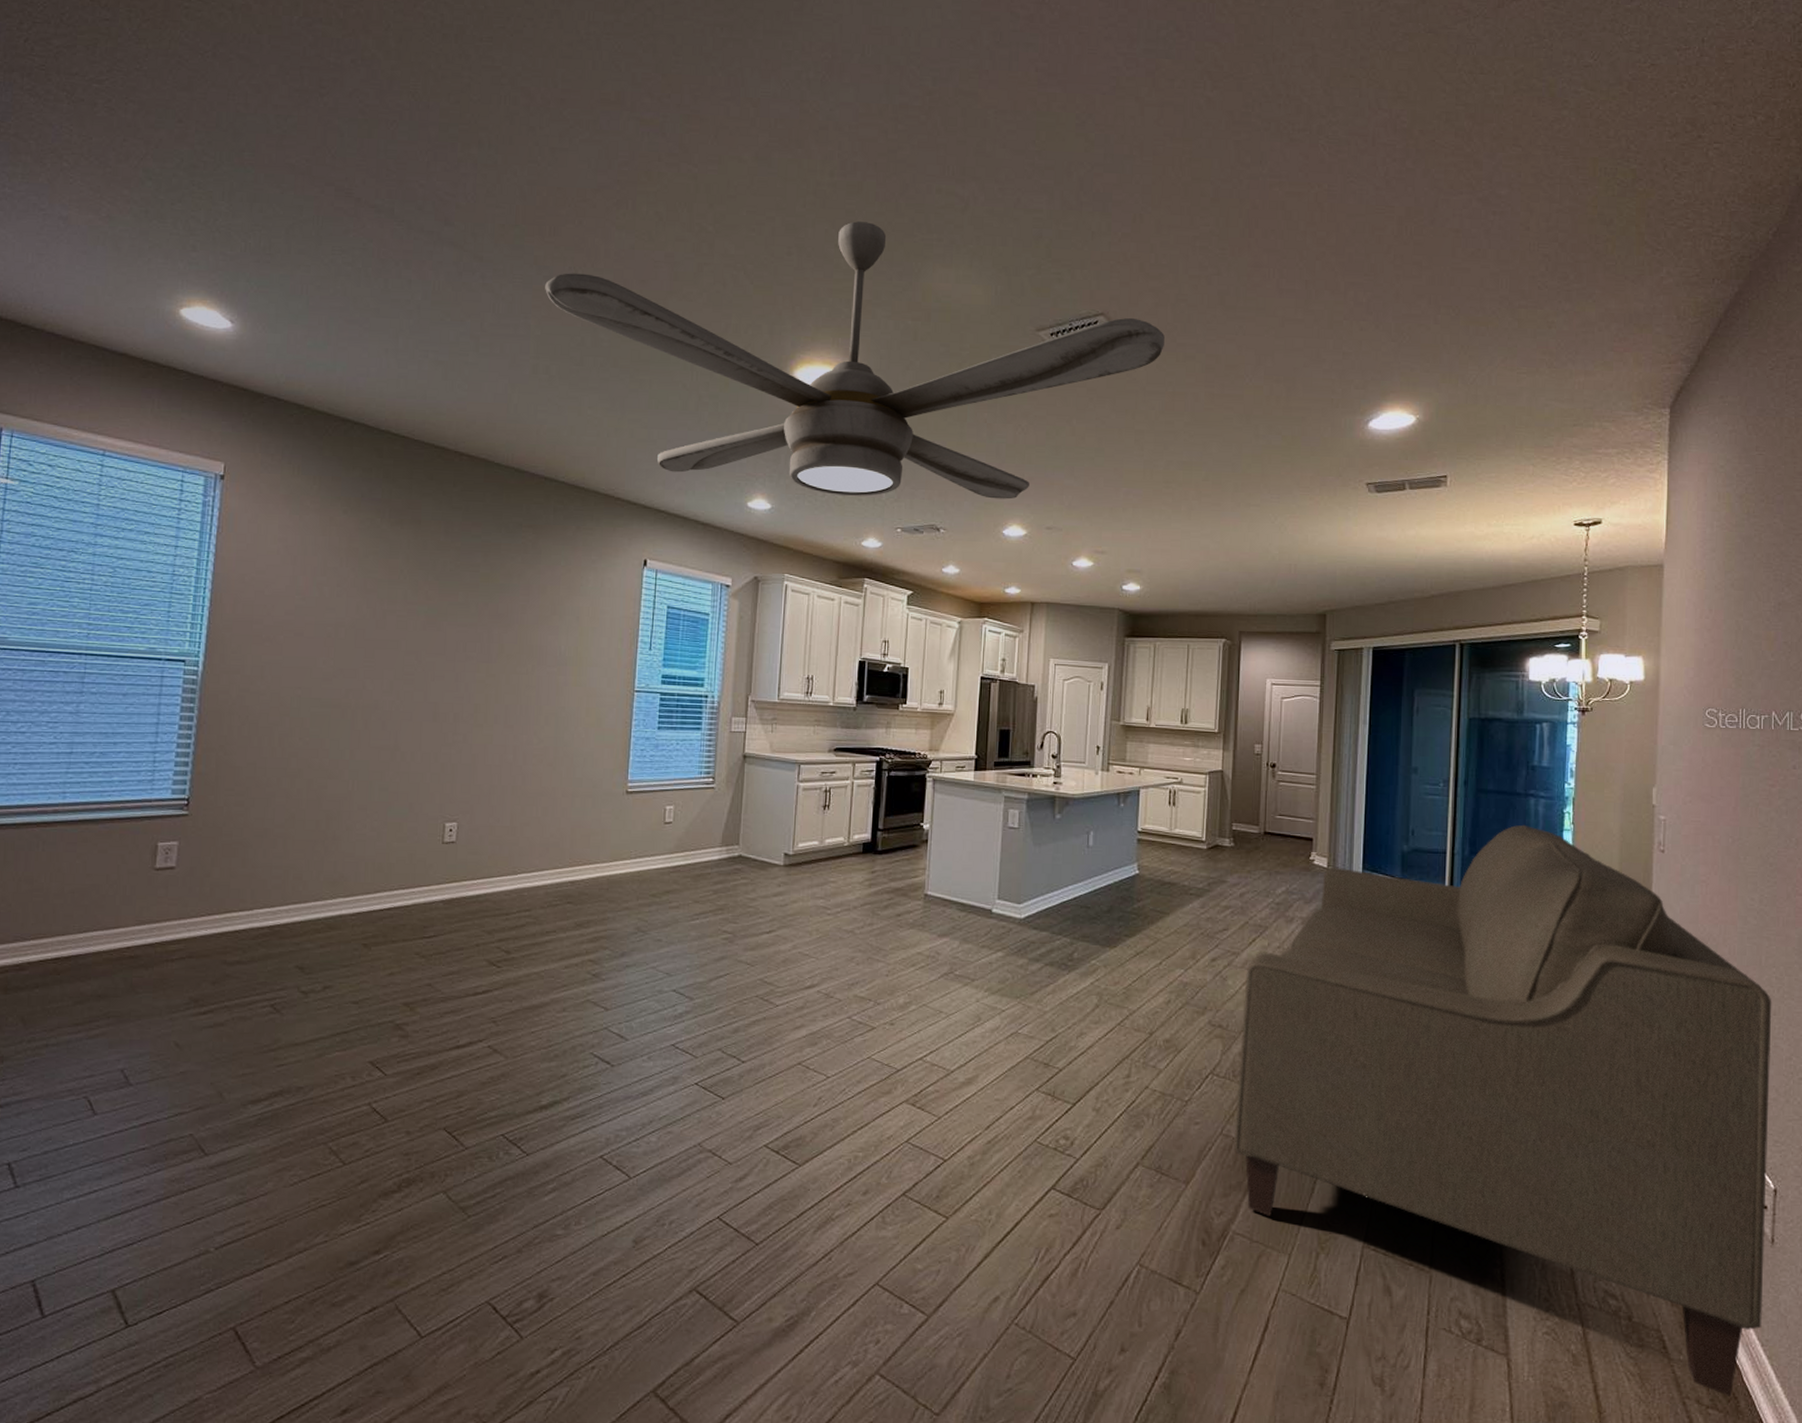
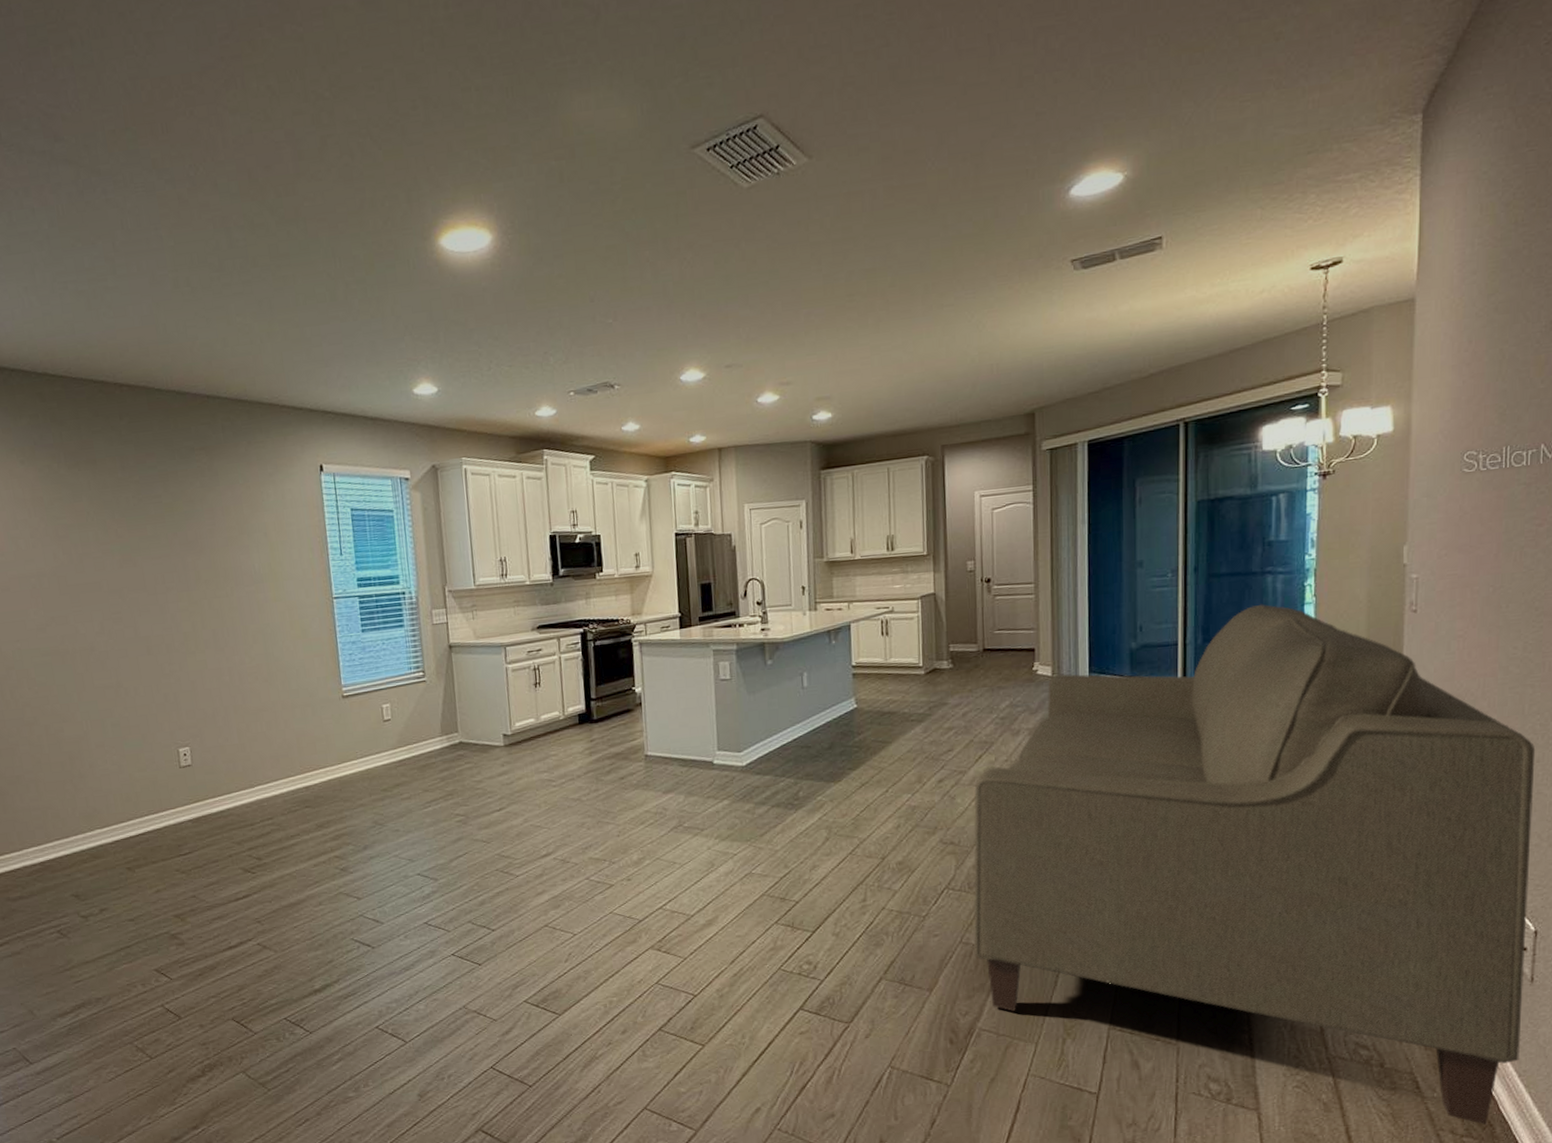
ceiling fan: present [545,221,1165,500] -> none [168,55,834,370]

